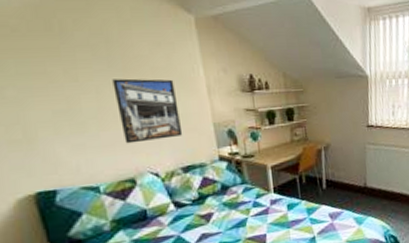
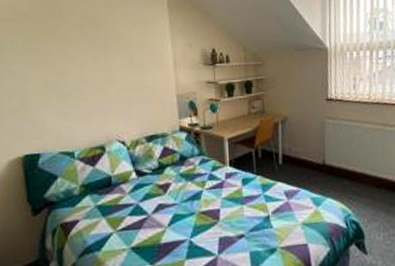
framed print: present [112,78,183,144] -> none [95,54,149,113]

